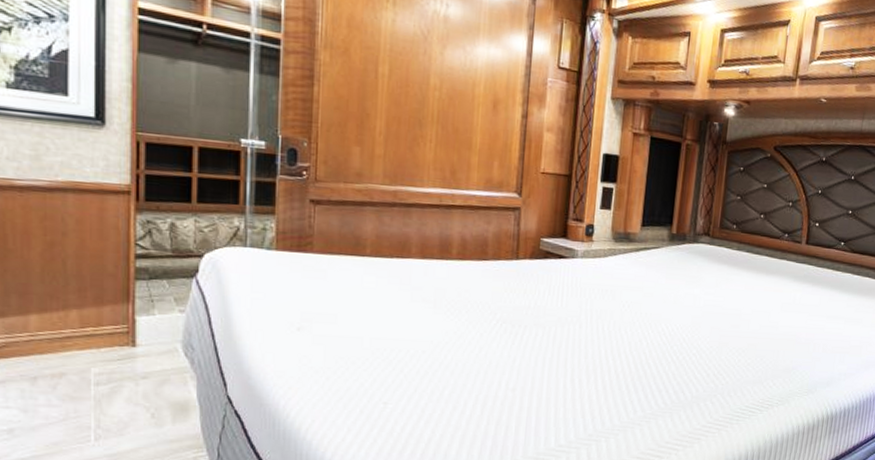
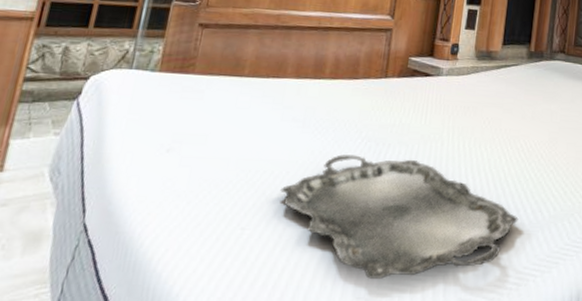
serving tray: none [418,335,660,450] -> present [280,154,518,279]

